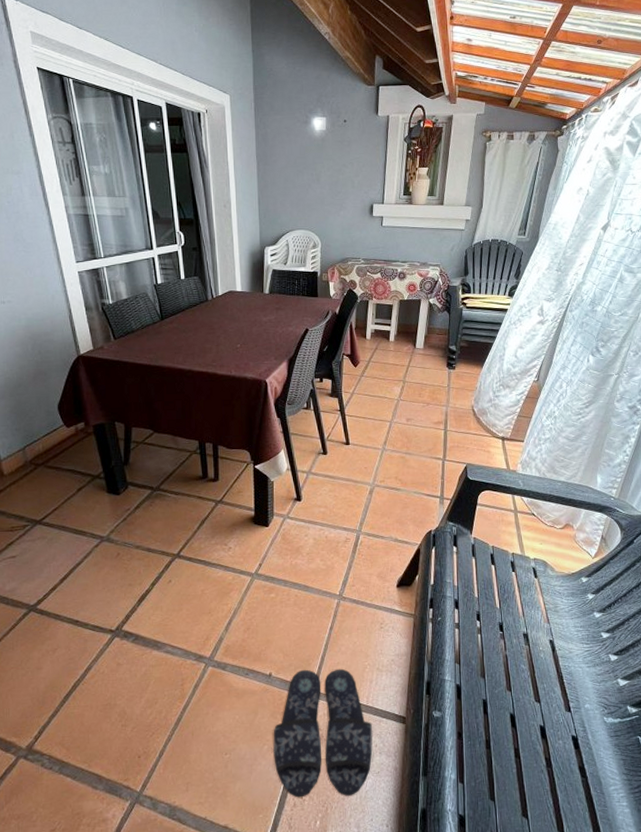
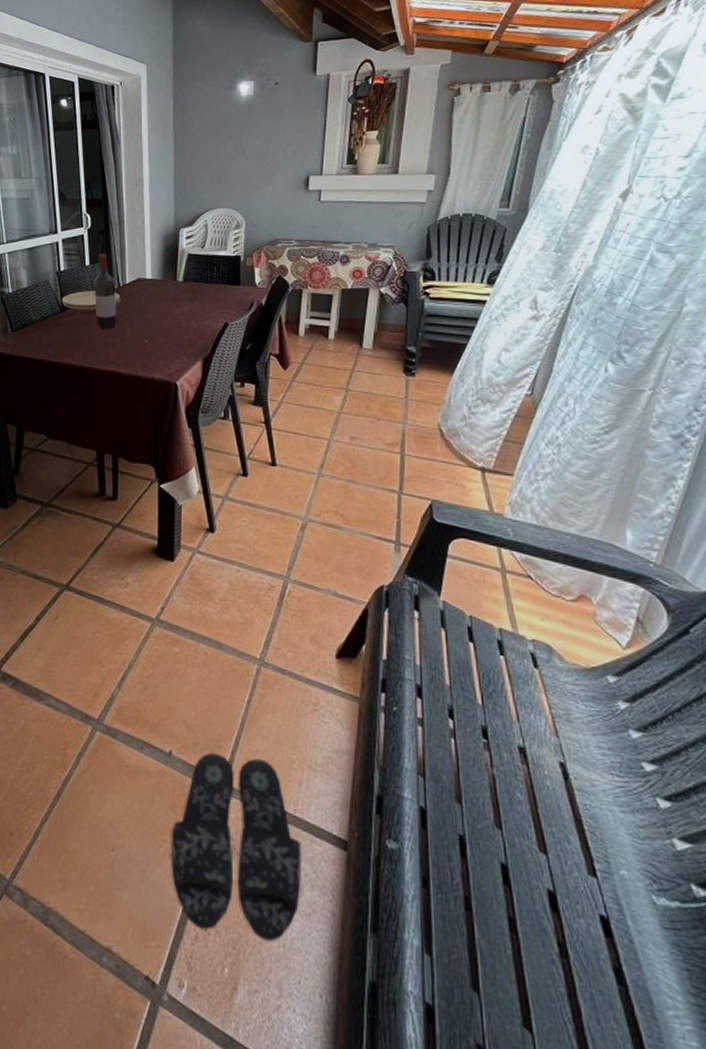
plate: none [160,302,215,322] -> present [61,290,121,314]
wine bottle: none [189,269,212,336] -> present [94,254,117,330]

